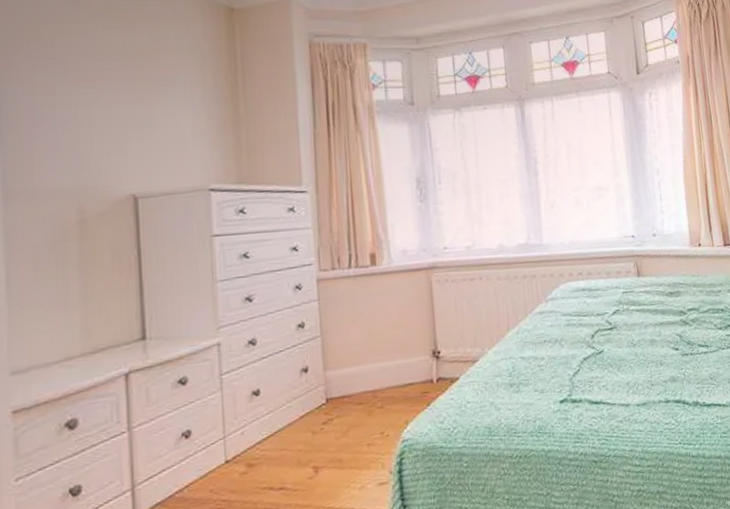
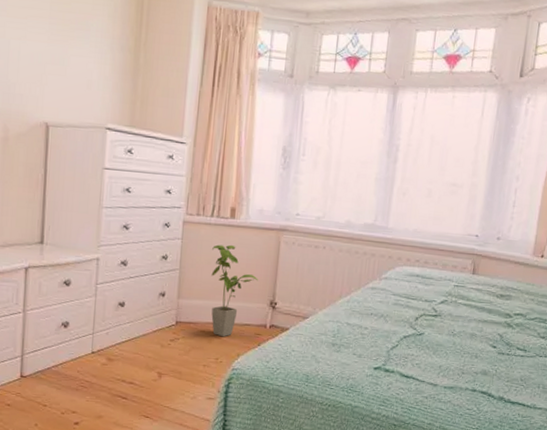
house plant: none [356,295,414,406] -> present [211,244,258,337]

